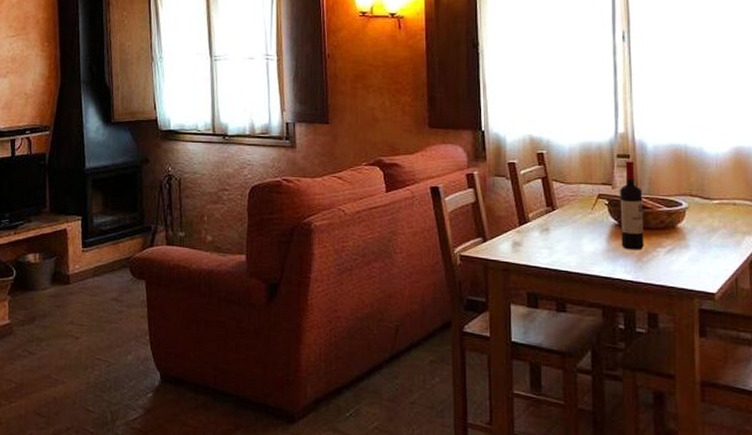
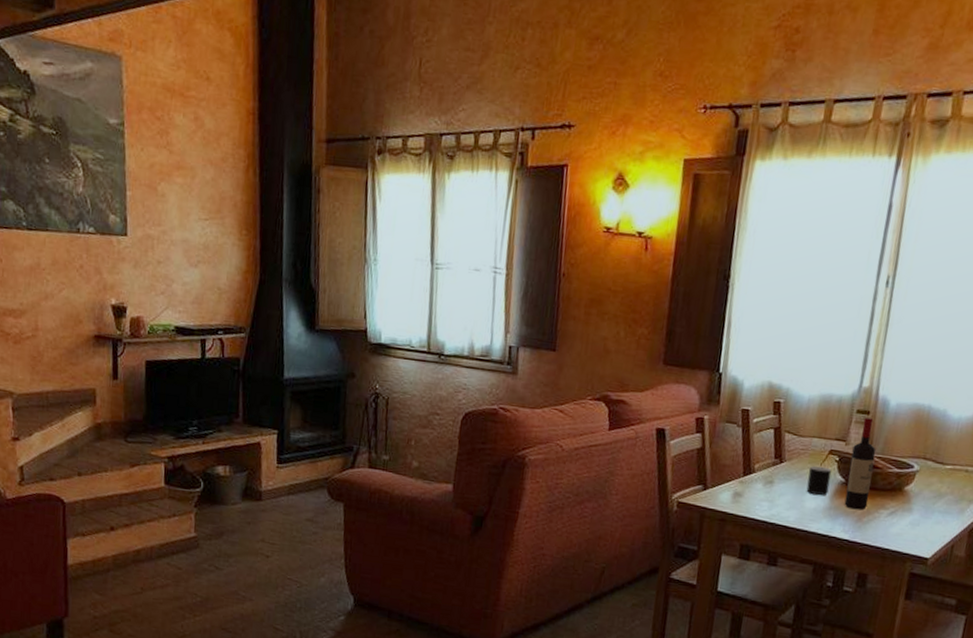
cup: none [582,210,604,238] -> present [806,466,832,495]

